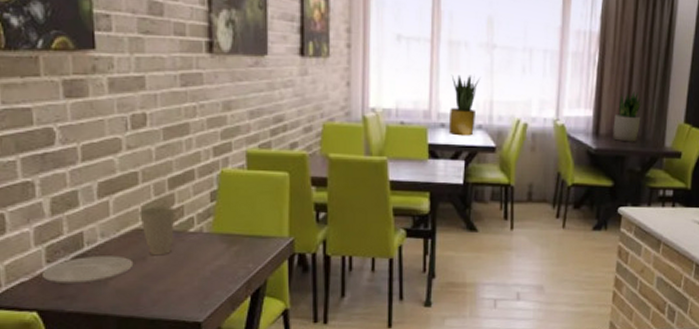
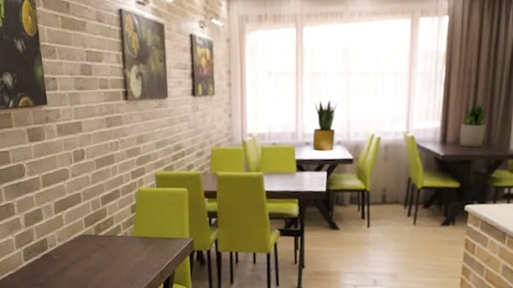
plate: present [41,255,134,285] -> none [21,254,81,276]
cup: present [139,206,176,256] -> none [83,218,108,254]

